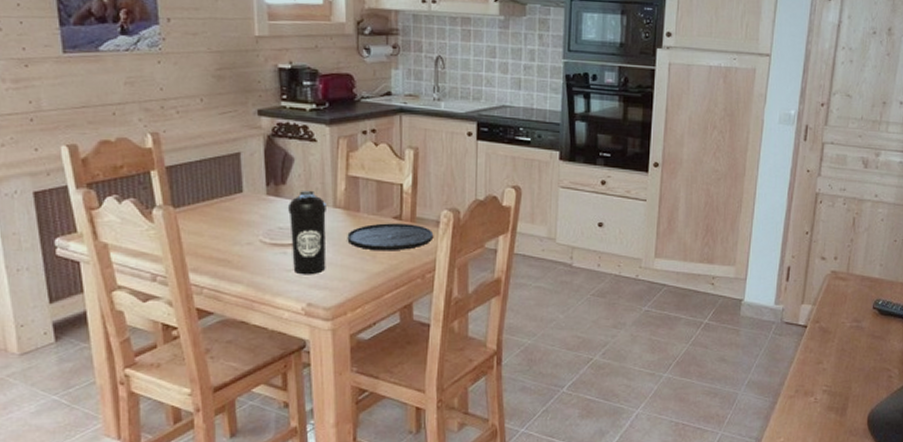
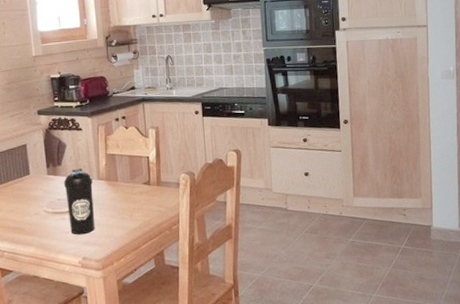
plate: present [347,223,434,251] -> none [110,187,176,211]

